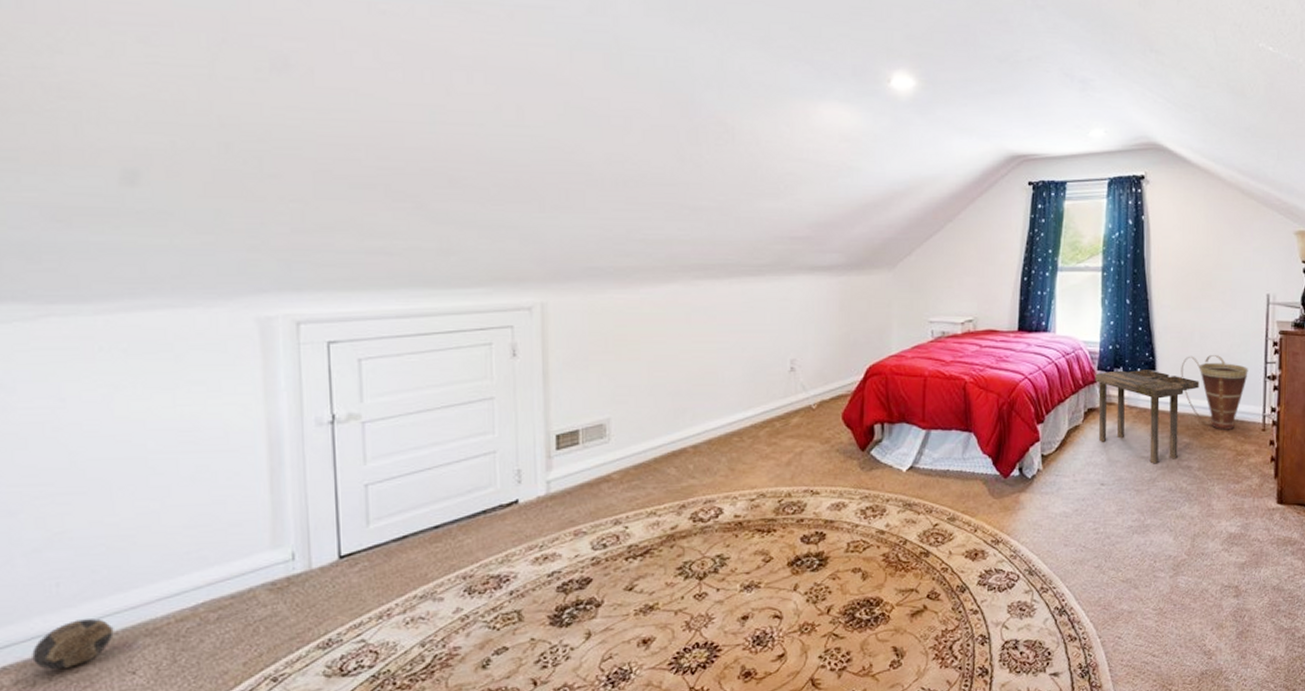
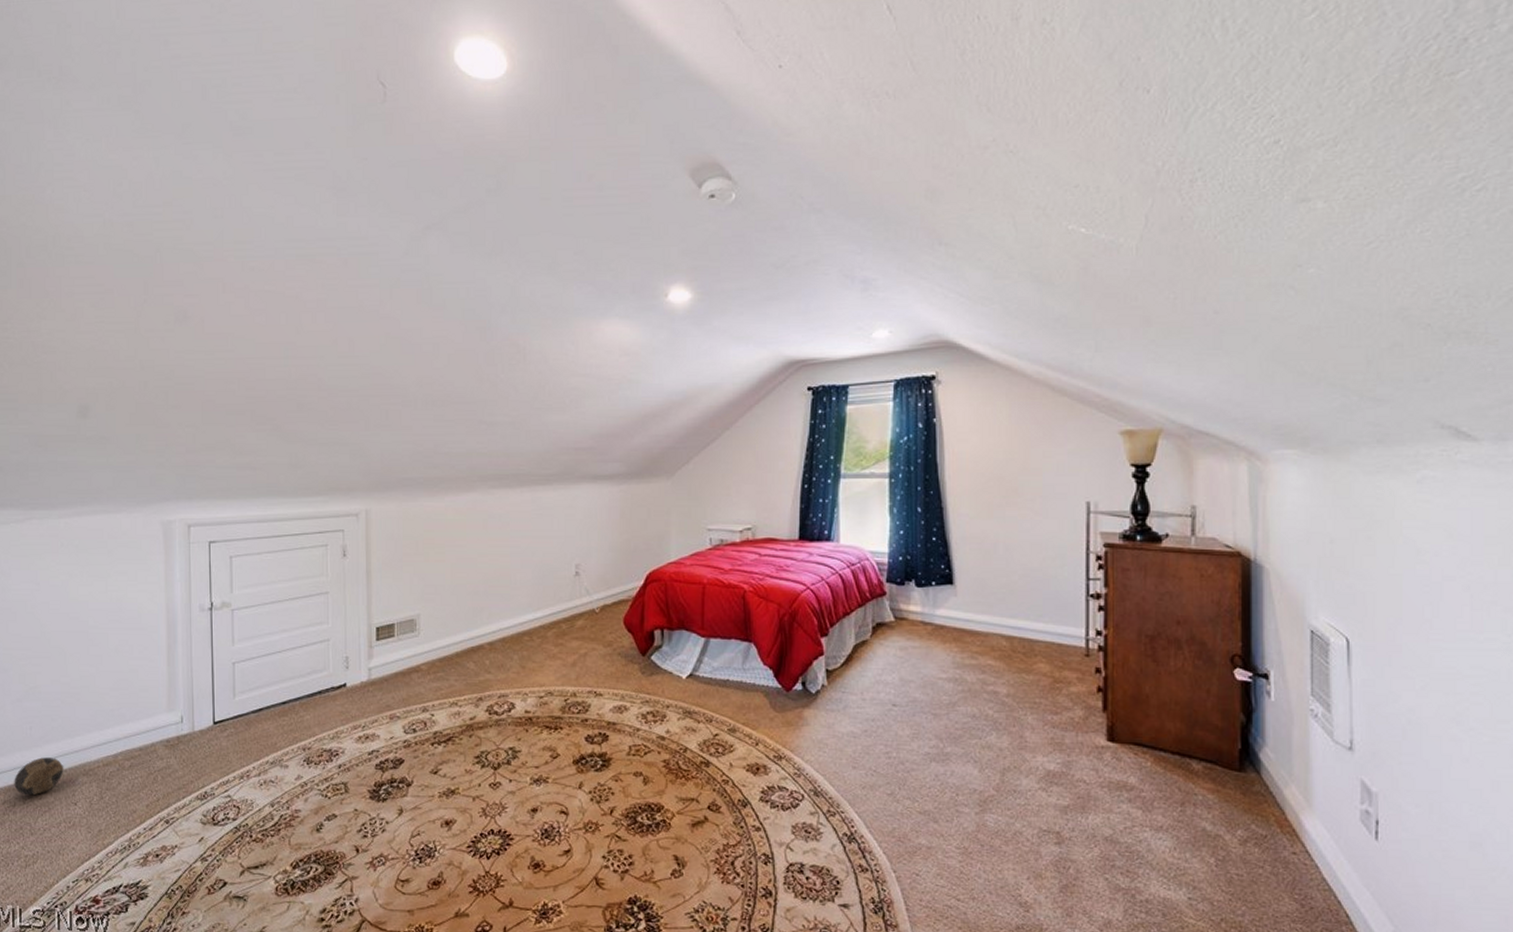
side table: present [1095,370,1199,464] -> none [884,583,1006,687]
basket: present [1181,355,1248,430] -> none [983,569,1066,653]

